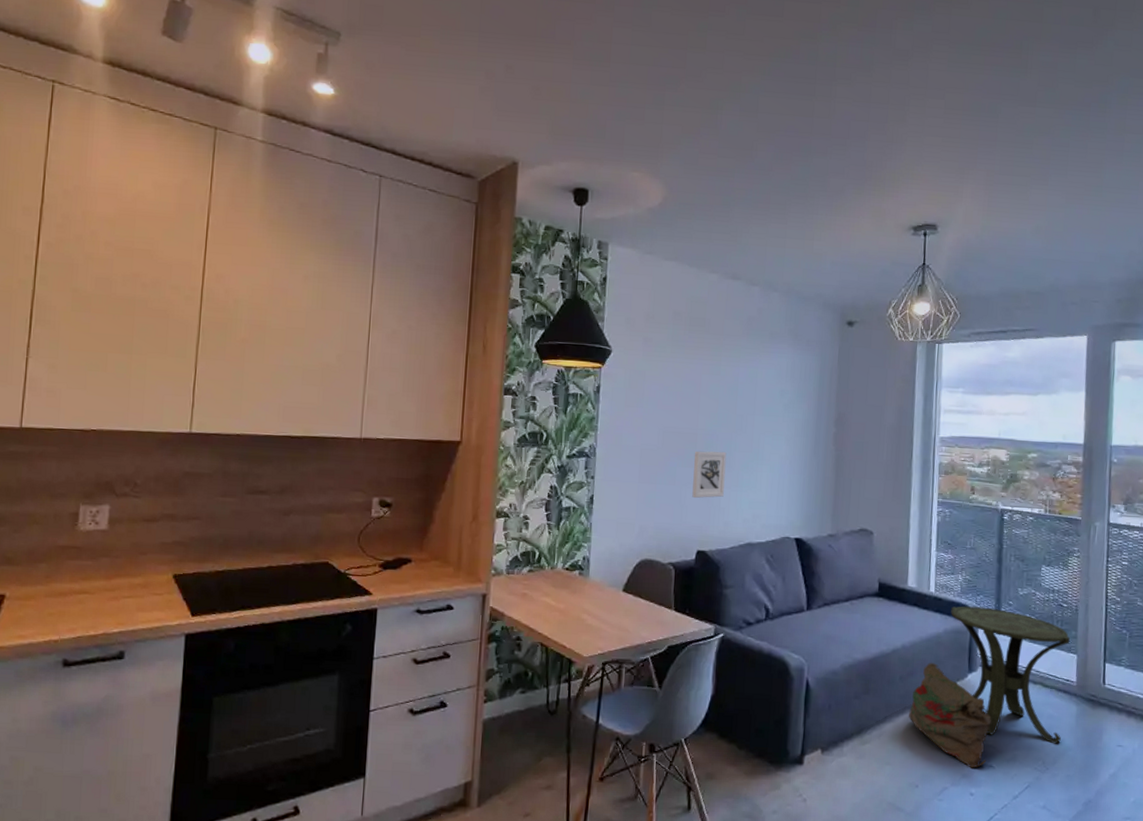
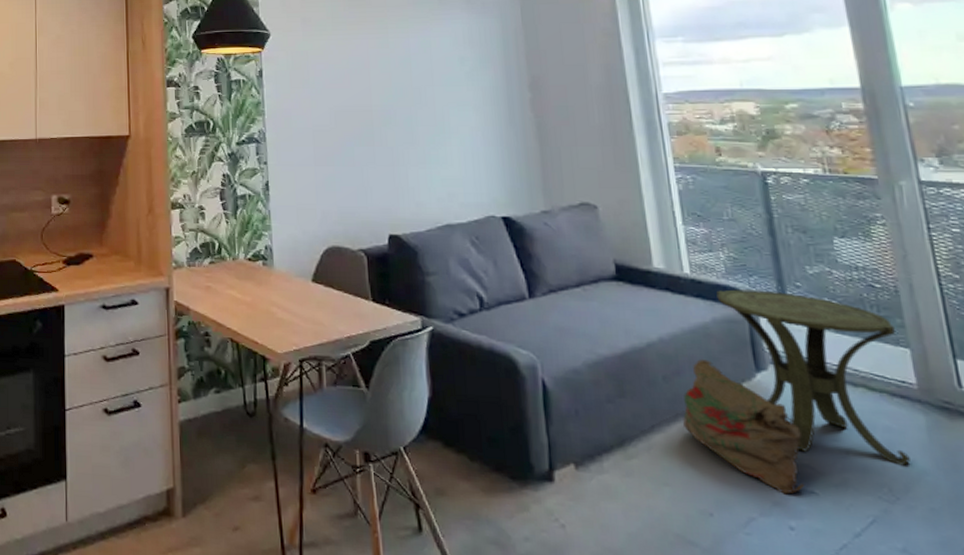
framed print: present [692,451,727,498] -> none [372,127,411,178]

